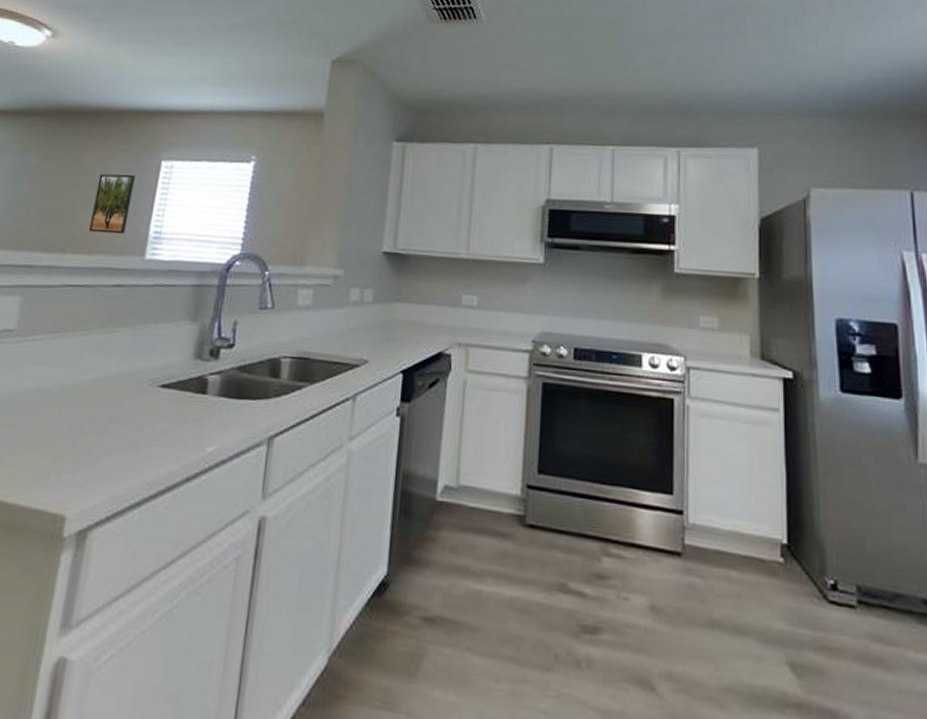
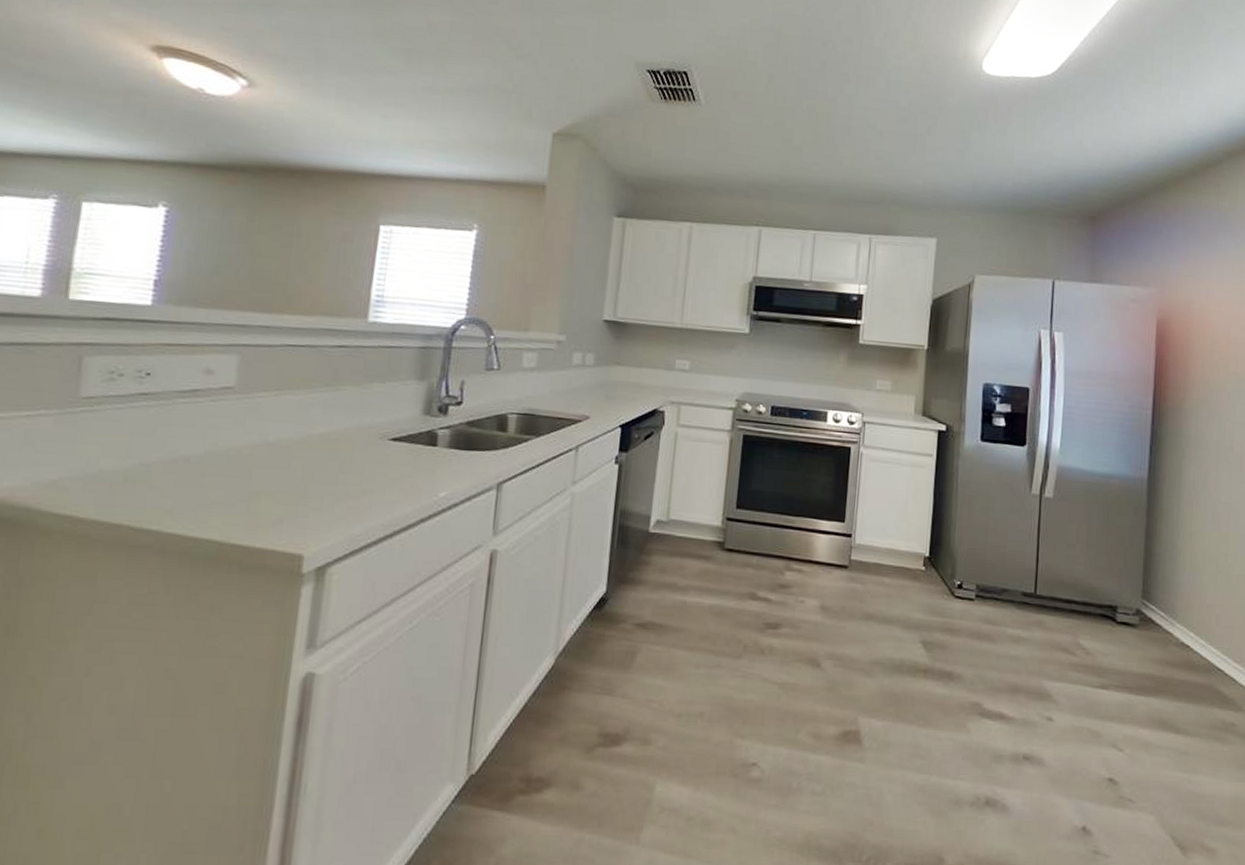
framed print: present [89,174,135,235] -> none [307,236,353,297]

